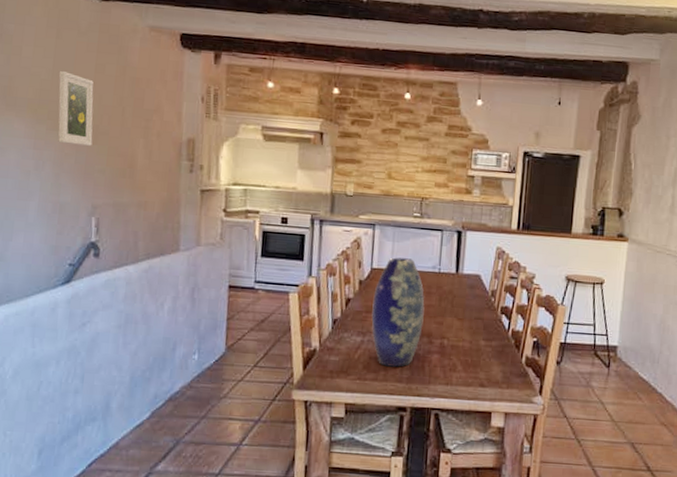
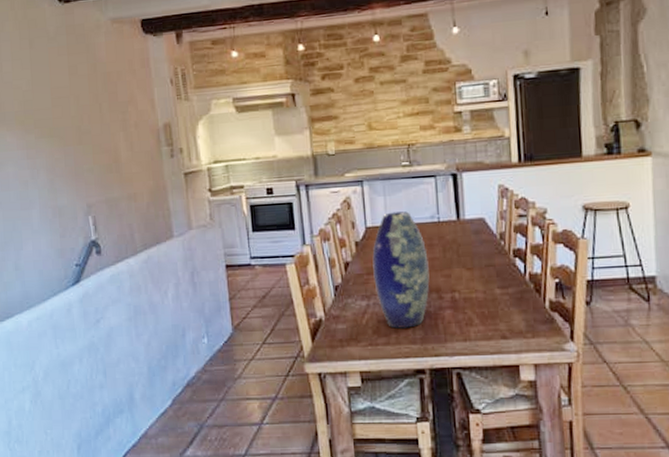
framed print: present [58,70,94,146] -> none [37,78,78,149]

